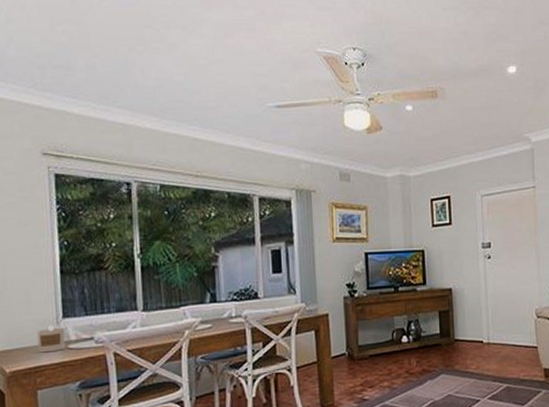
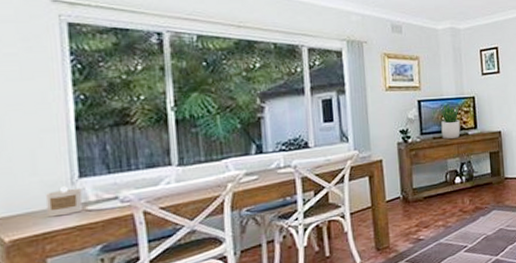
planter: none [388,258,408,296] -> present [441,104,460,140]

